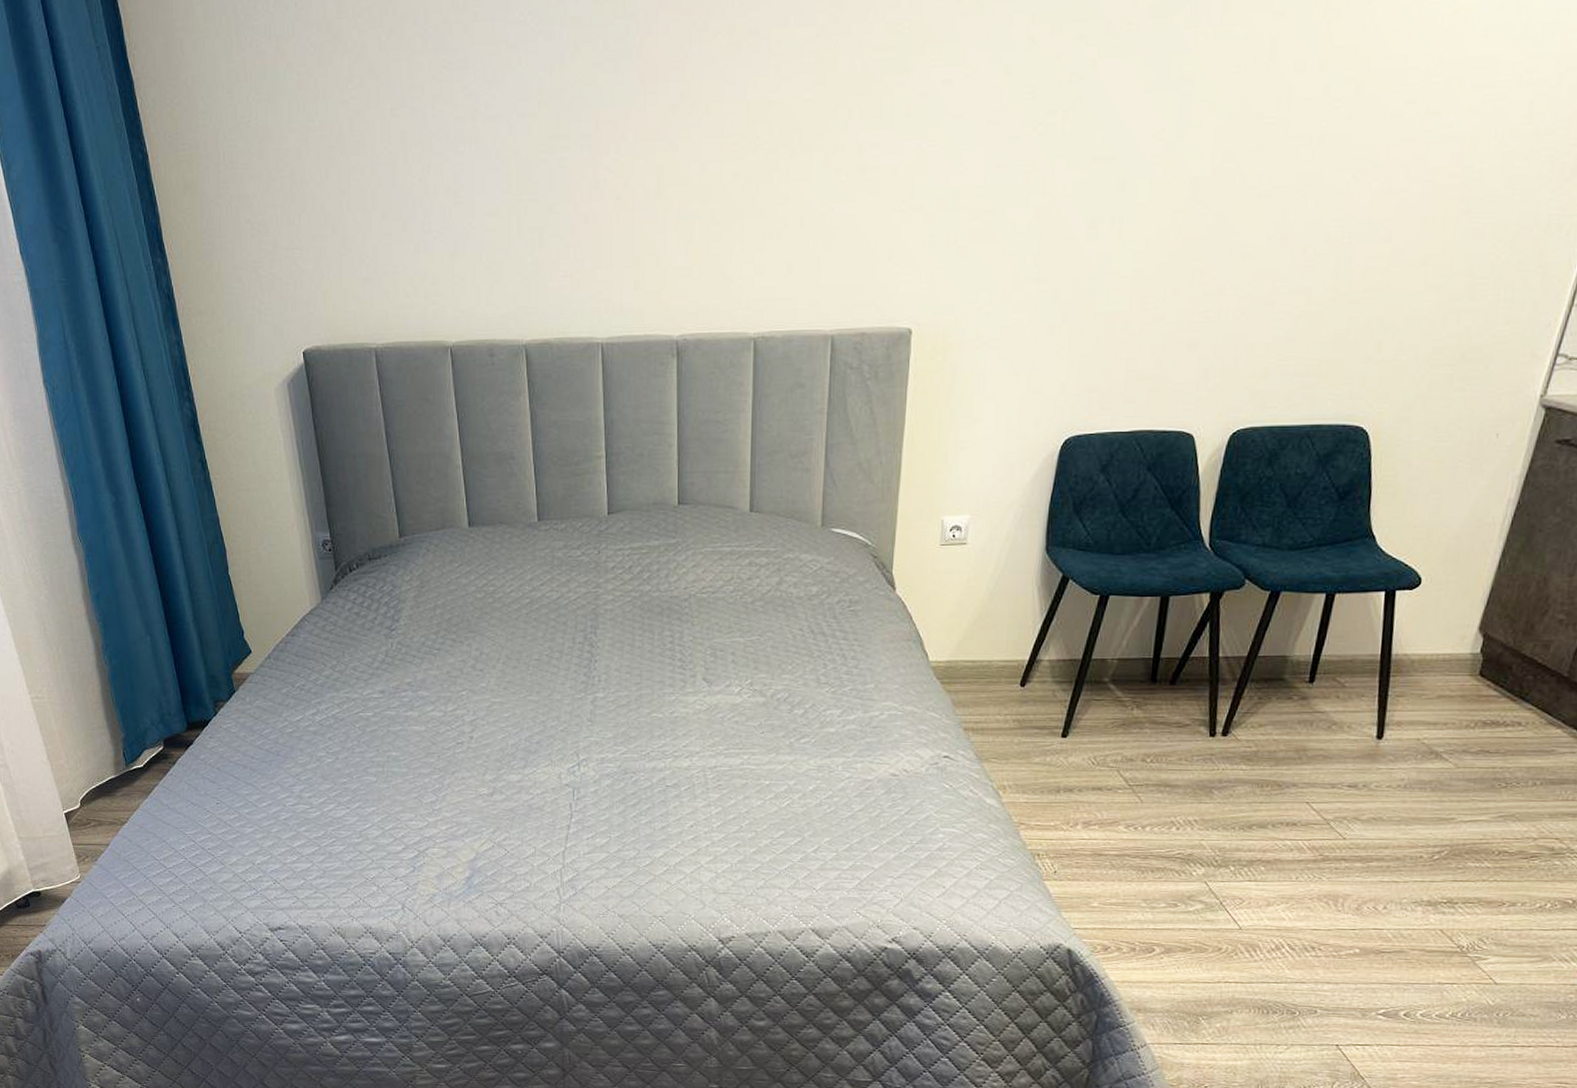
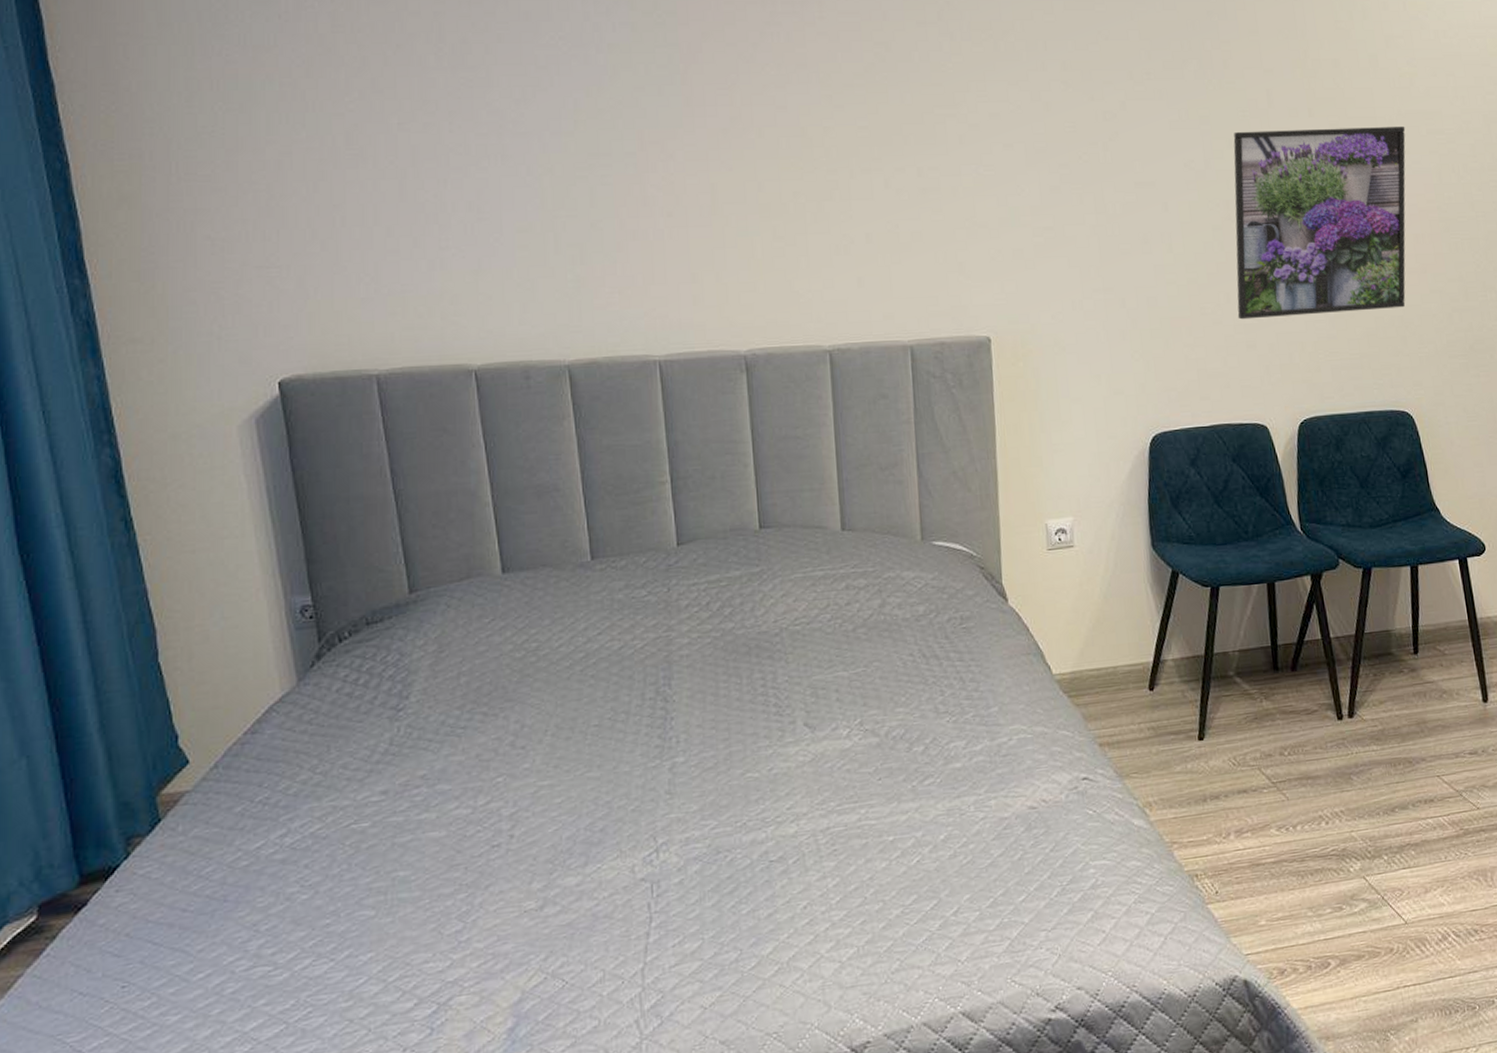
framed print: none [1183,78,1444,317] -> present [1233,125,1406,320]

